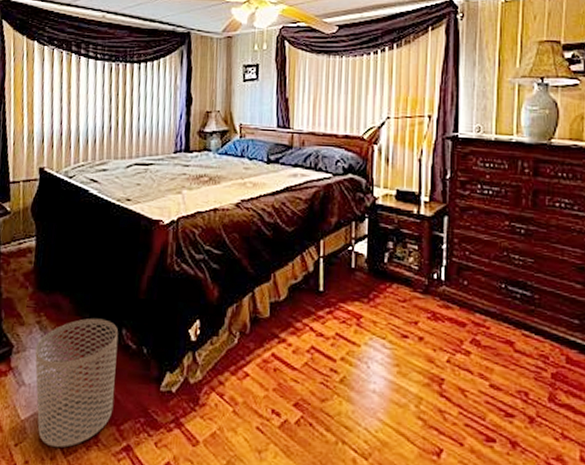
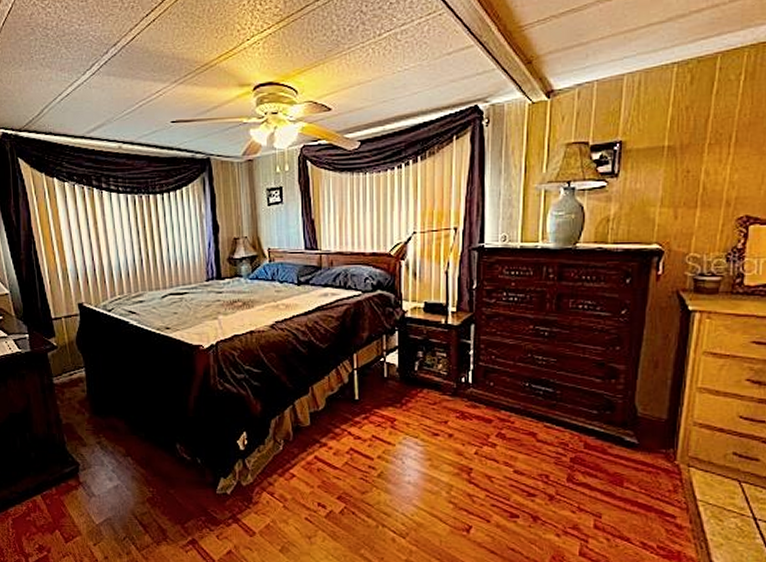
waste bin: present [35,318,119,448] -> none [100,436,177,544]

